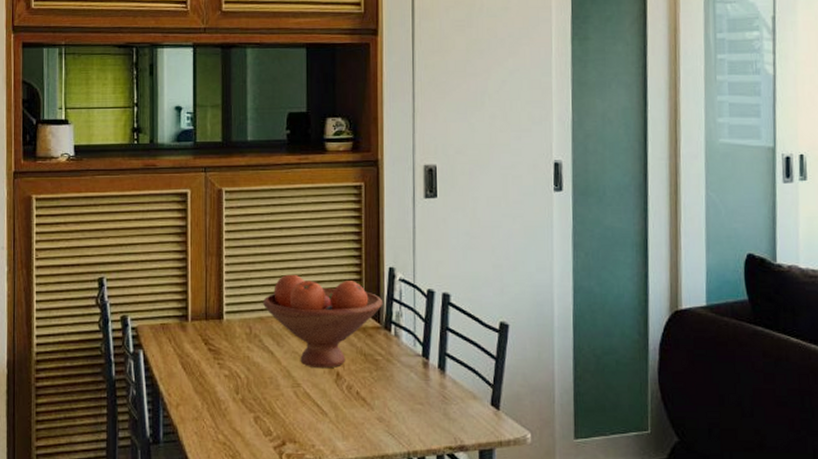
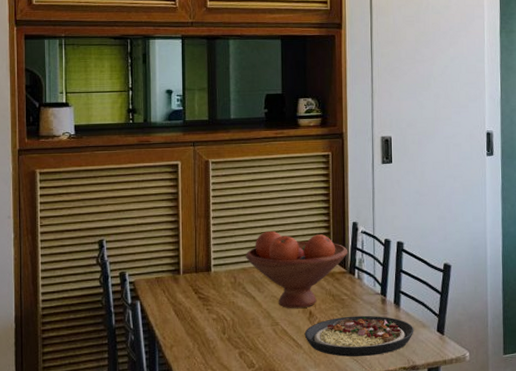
plate: none [330,380,463,431] -> present [304,315,414,357]

